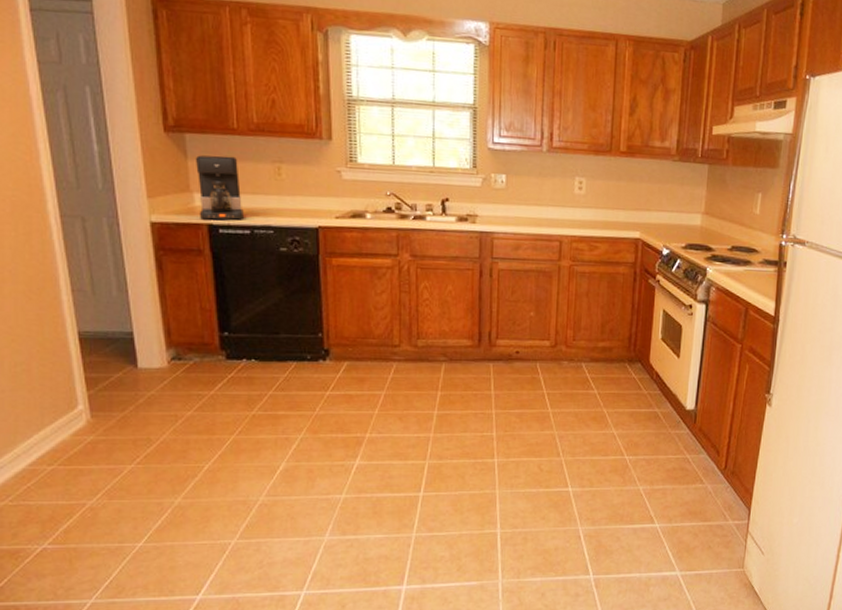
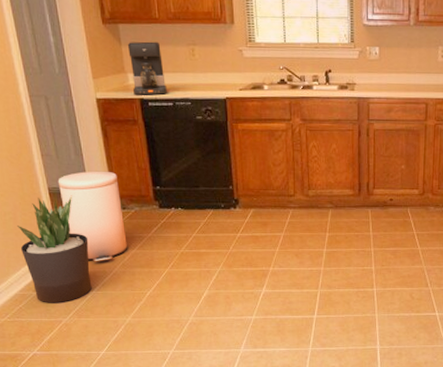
planter: none [30,341,130,481] -> present [16,195,92,303]
pedal bin: none [92,311,183,427] -> present [58,170,128,262]

